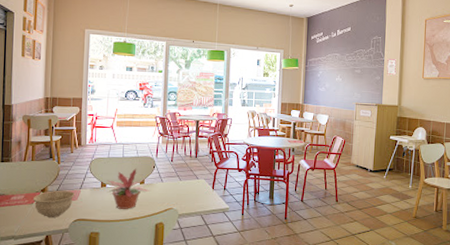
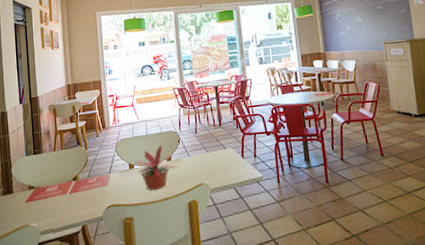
bowl: present [32,190,75,219] -> none [66,176,105,207]

